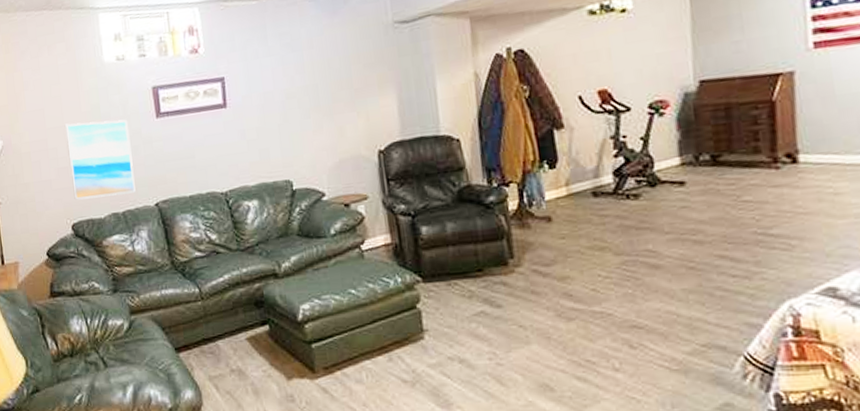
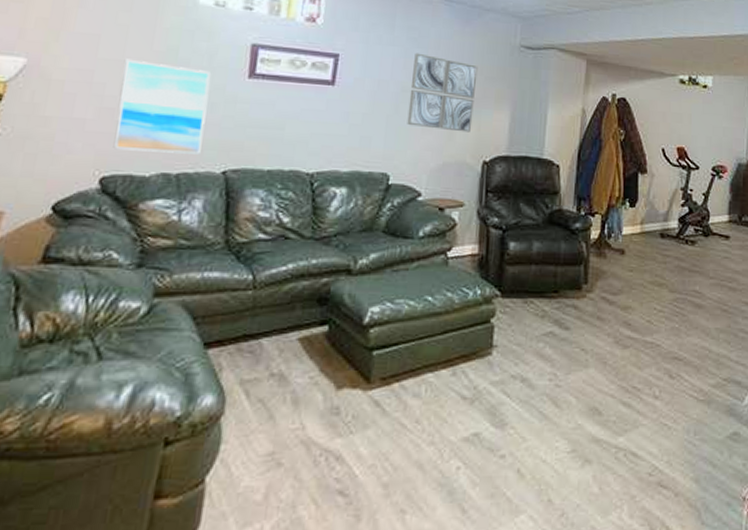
wall art: none [291,55,361,131] -> present [407,52,478,133]

